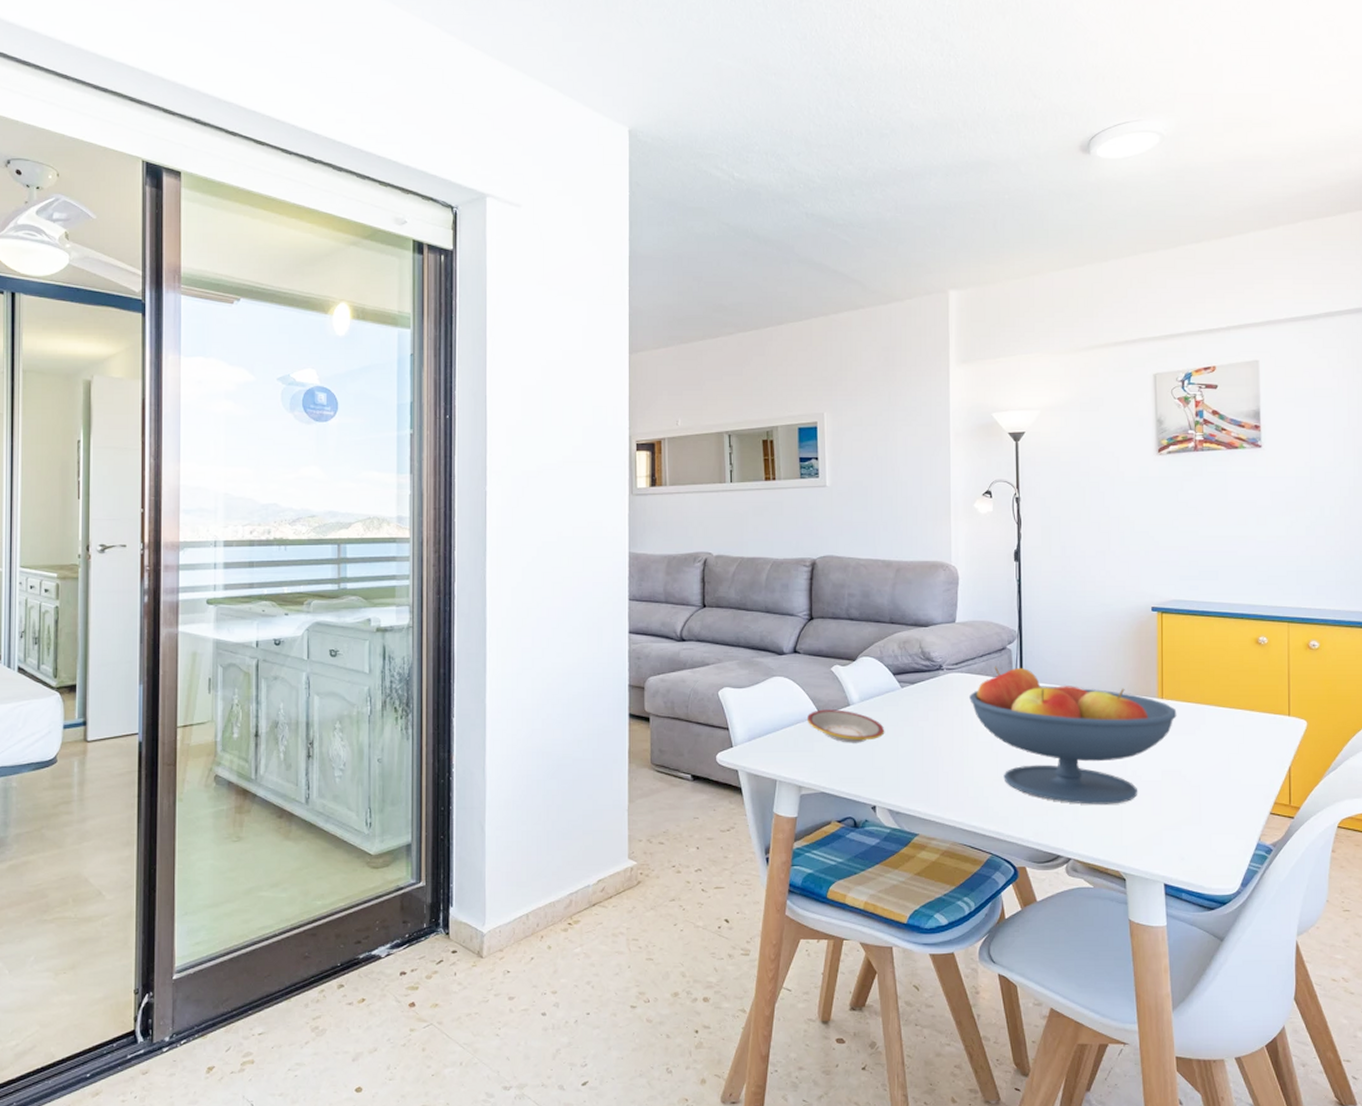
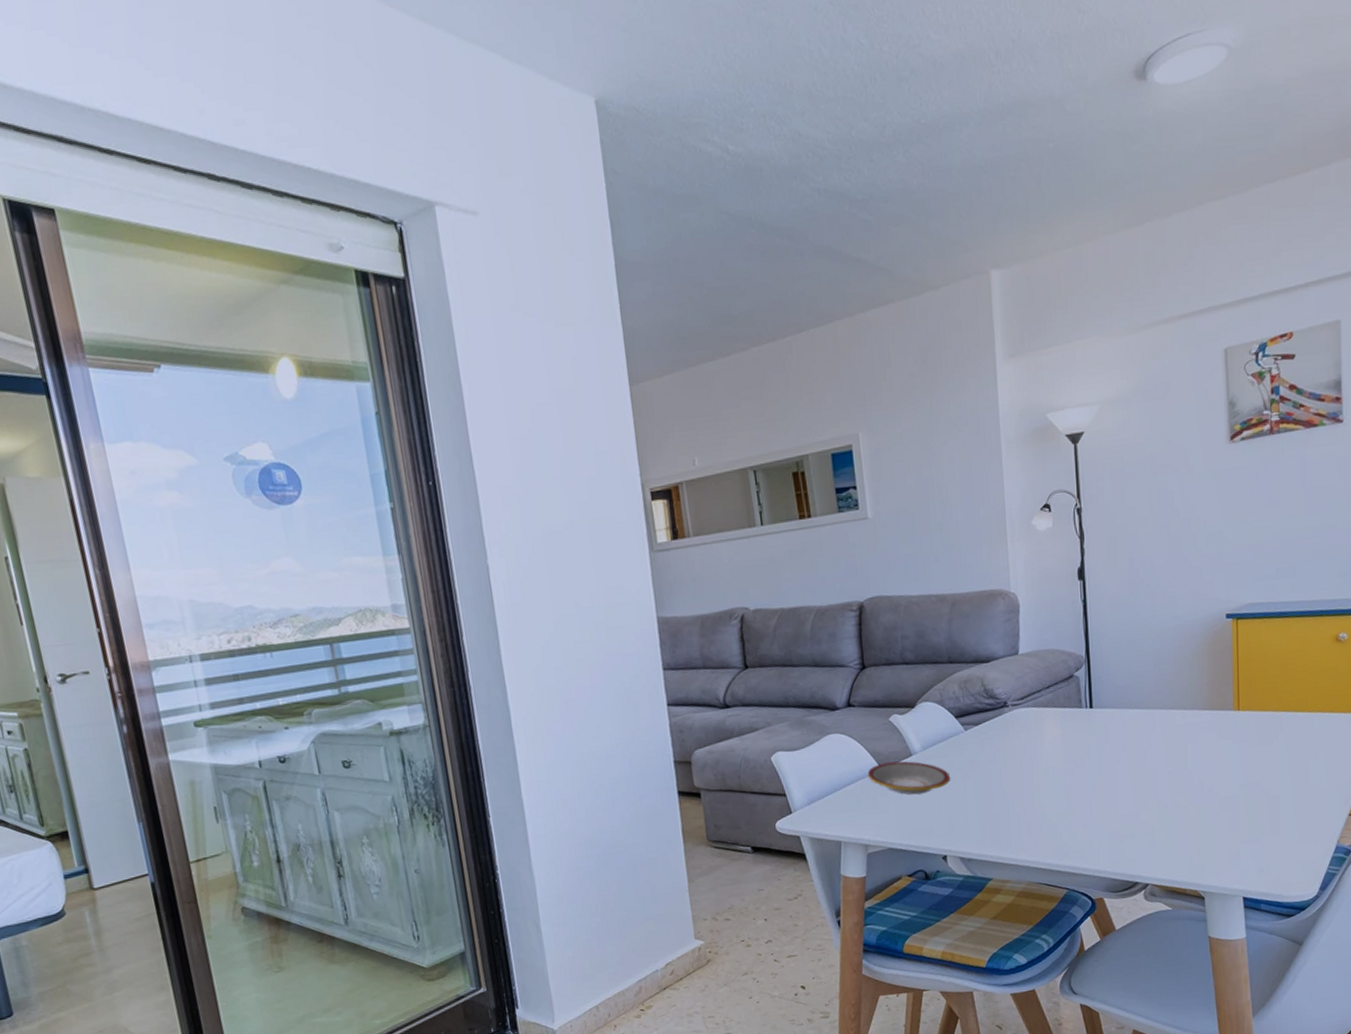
fruit bowl: present [969,666,1177,804] -> none [1037,694,1254,829]

